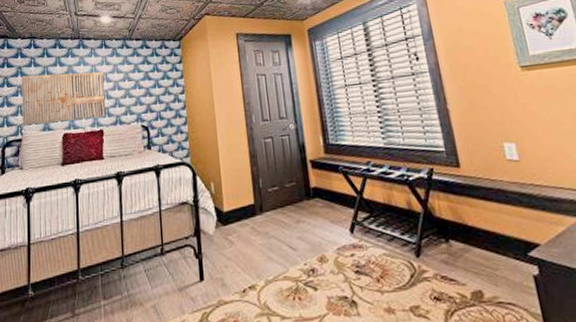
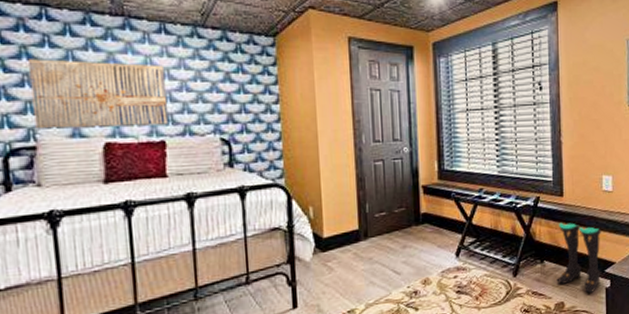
boots: none [457,196,525,281] -> present [555,222,602,293]

